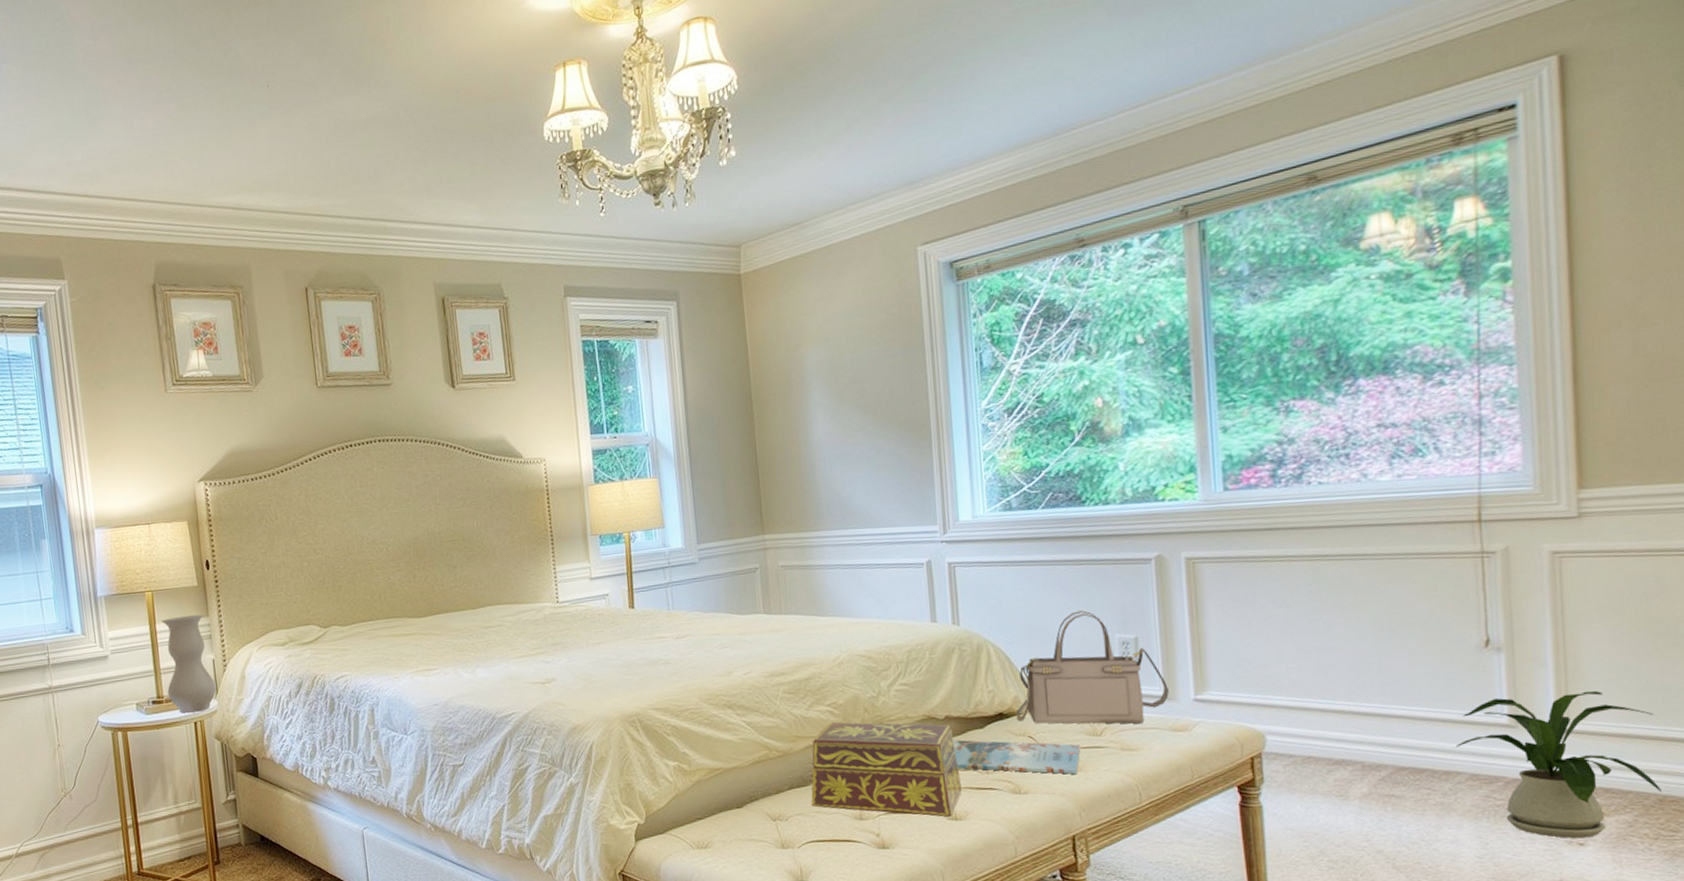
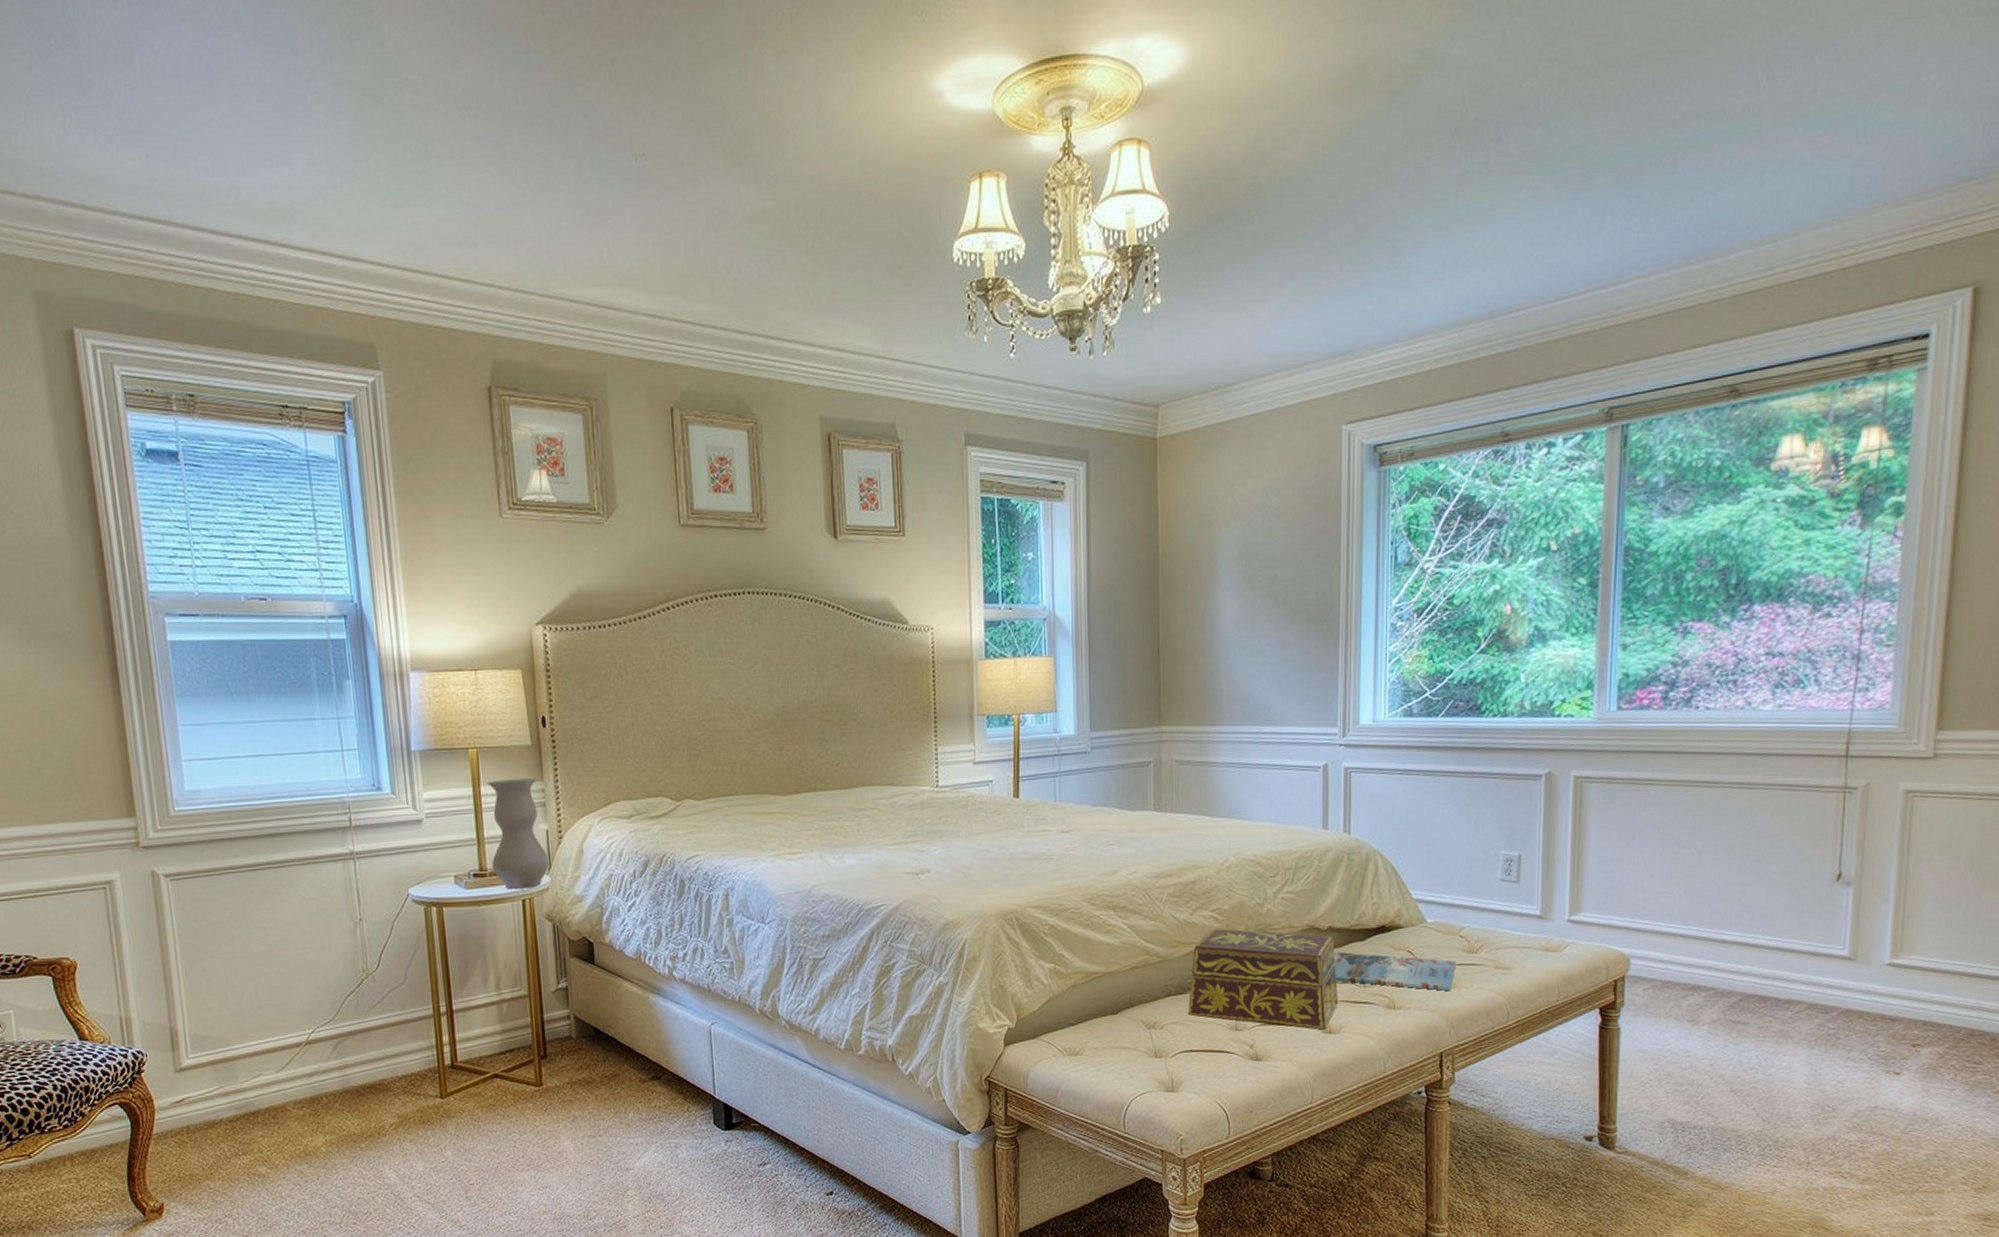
handbag: present [1016,610,1169,724] -> none [1397,825,1545,943]
house plant: present [1455,690,1661,839] -> none [1799,927,1974,1068]

